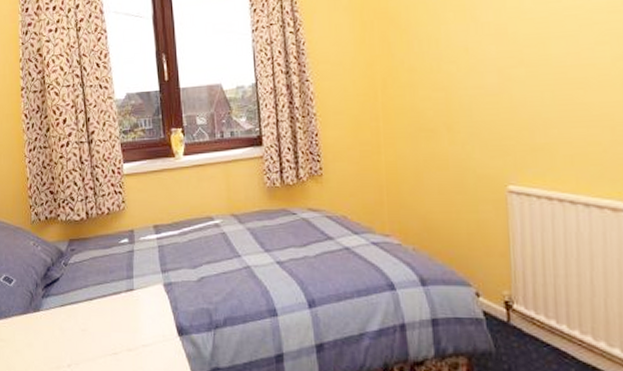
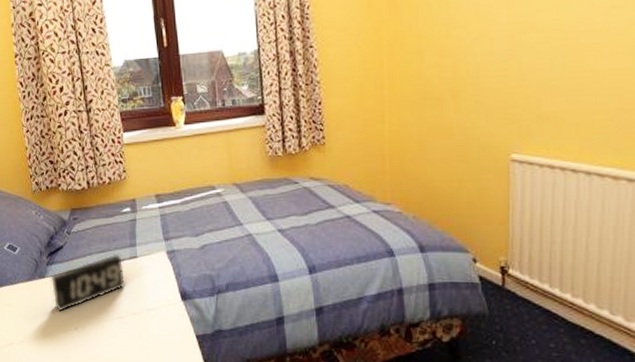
alarm clock: none [45,286,122,348] -> present [50,254,126,312]

